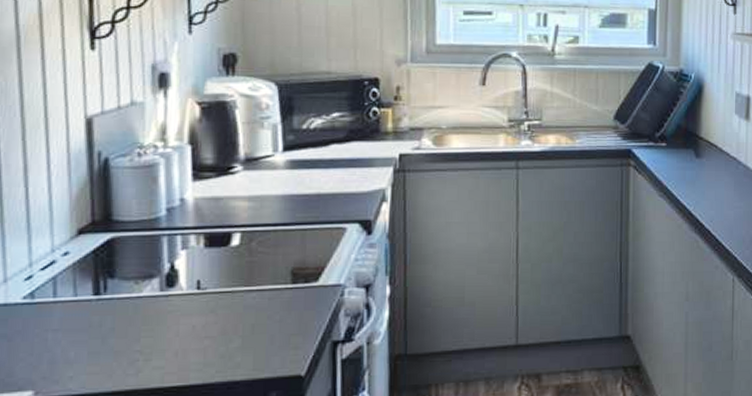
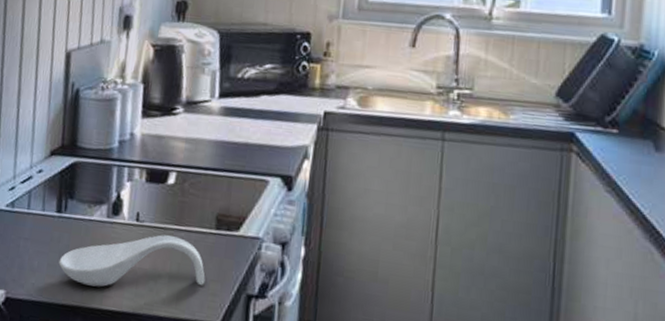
spoon rest: none [102,298,285,366] -> present [58,234,206,287]

